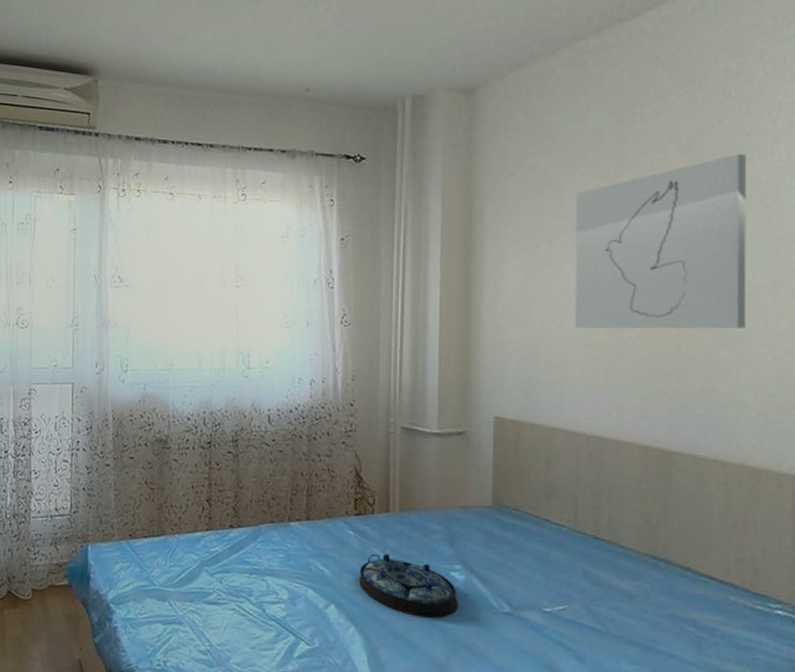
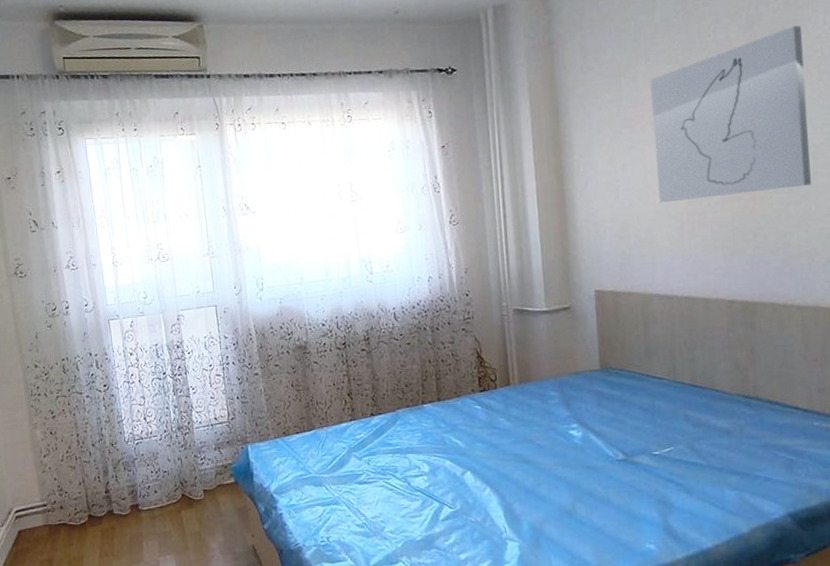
serving tray: present [359,553,458,618] -> none [489,421,579,473]

